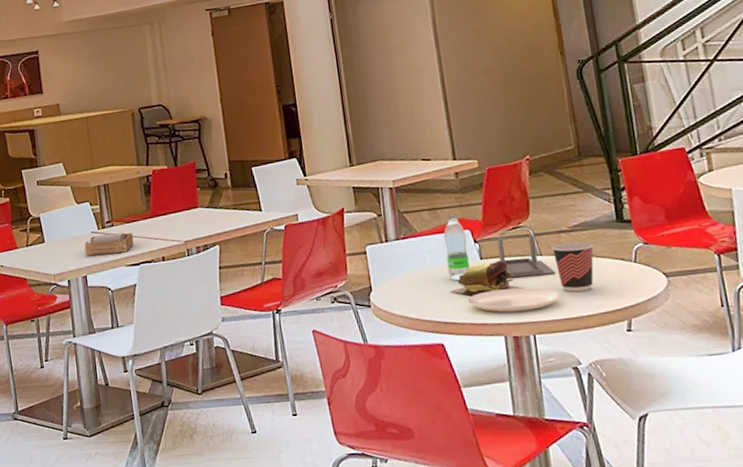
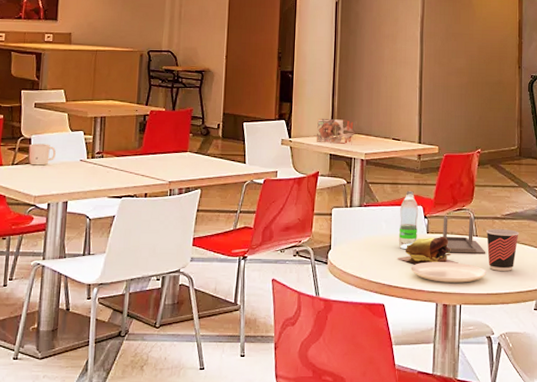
mug: none [39,220,67,244] -> present [28,143,56,166]
napkin holder: present [84,232,134,256] -> none [70,163,121,185]
book: none [332,146,379,178] -> present [316,118,357,144]

